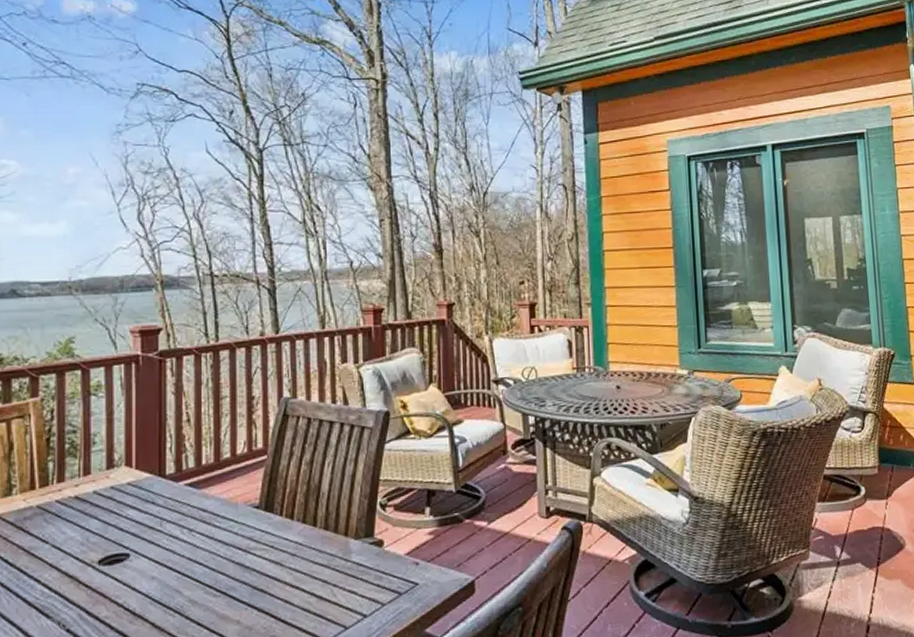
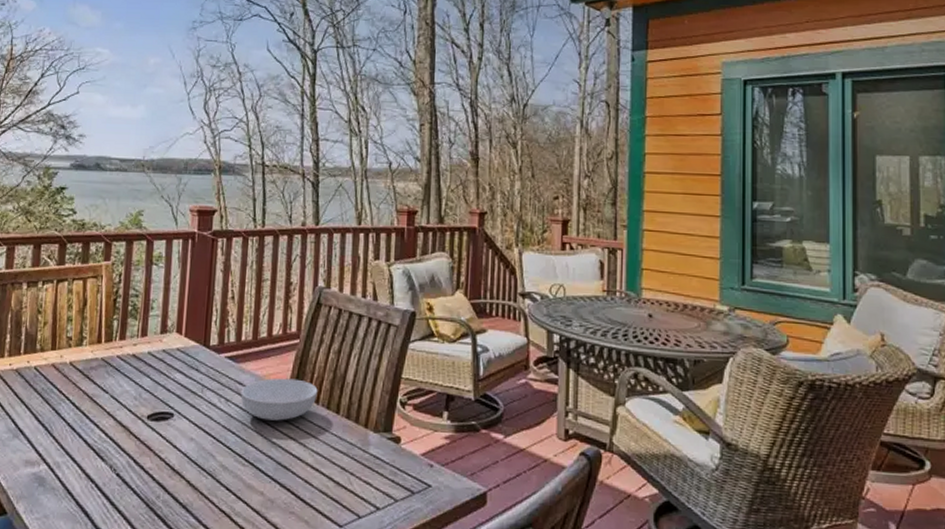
serving bowl: none [206,497,291,545] -> present [240,378,318,421]

